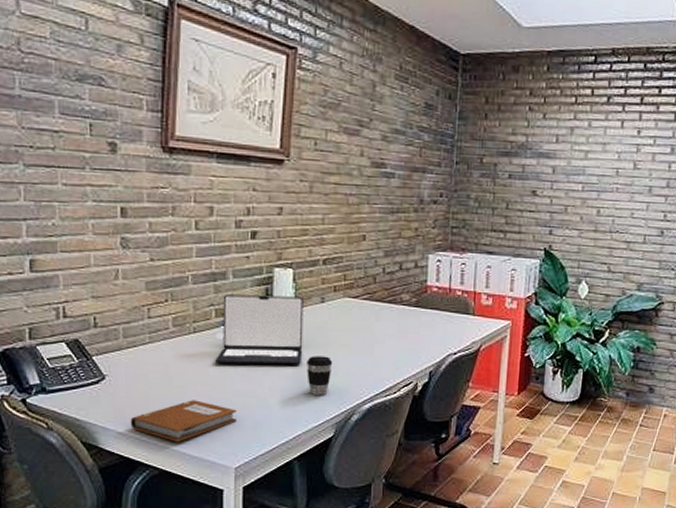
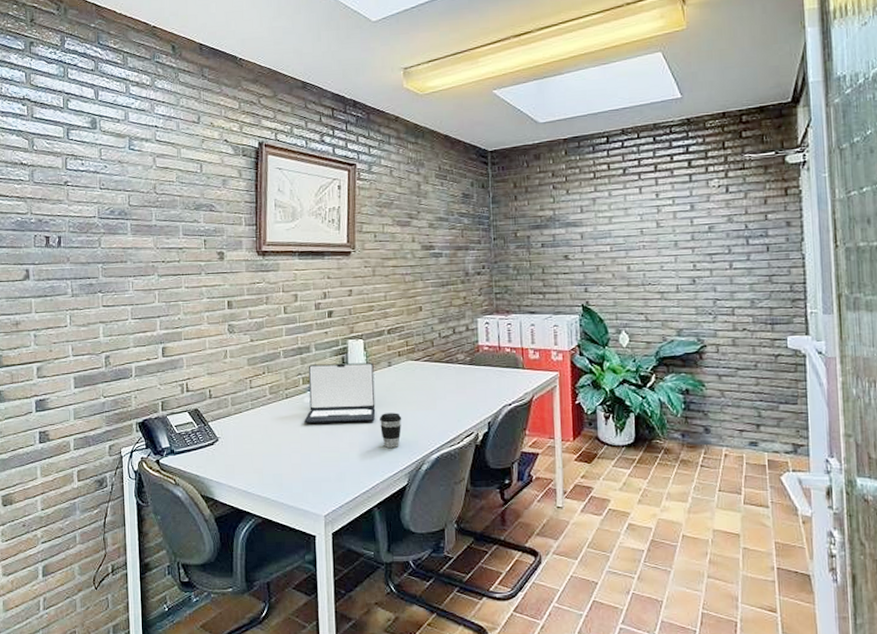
notebook: present [130,400,238,442] -> none [238,456,324,493]

